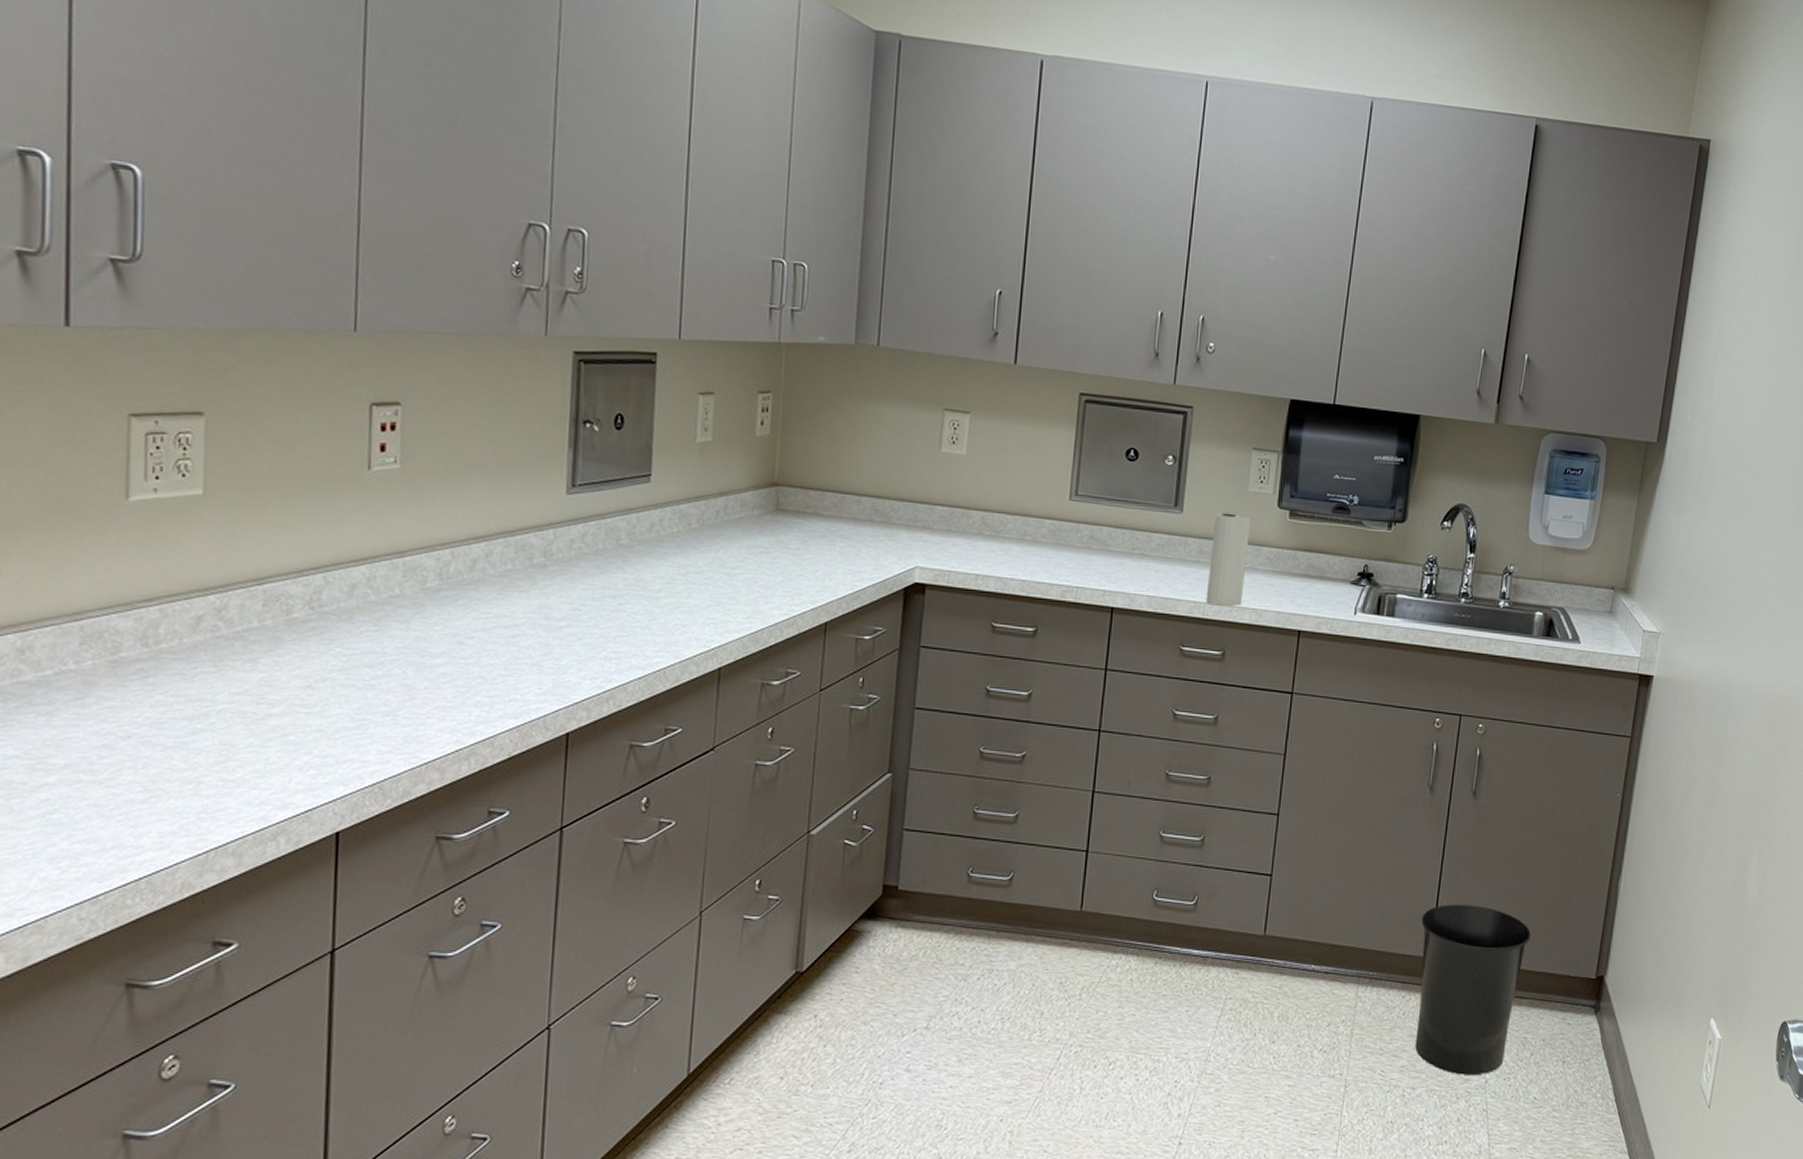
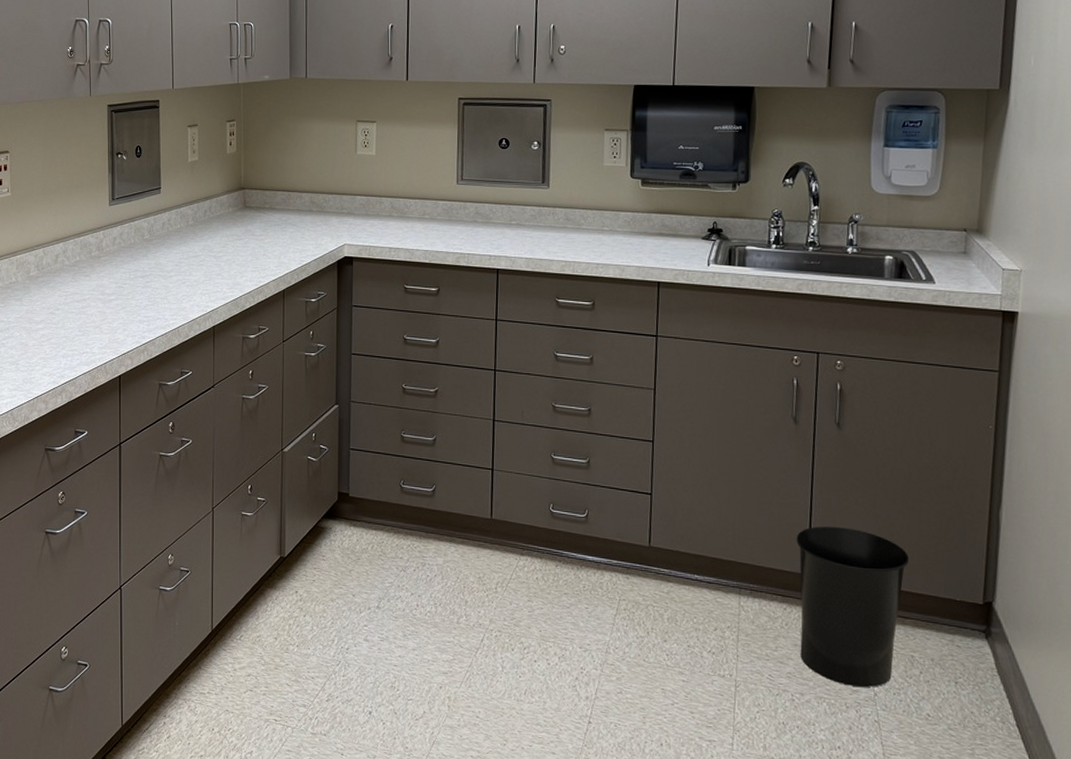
paper towel roll: present [1206,512,1252,607] -> none [574,185,609,265]

